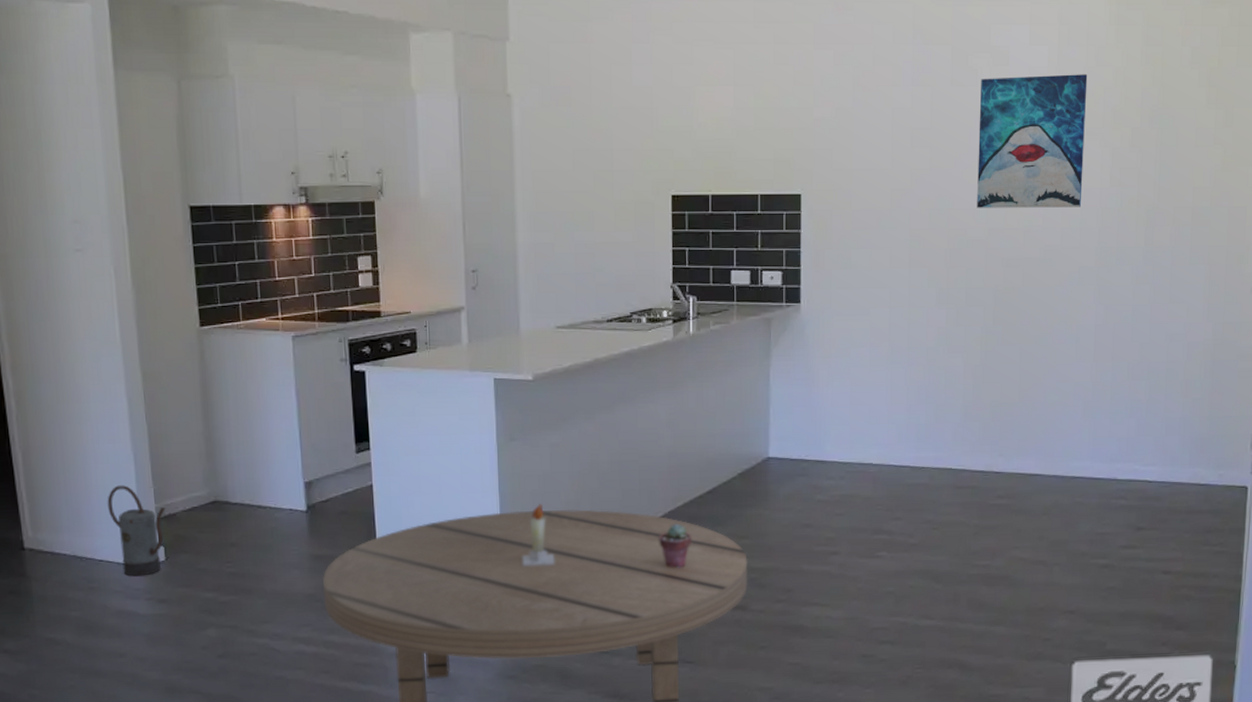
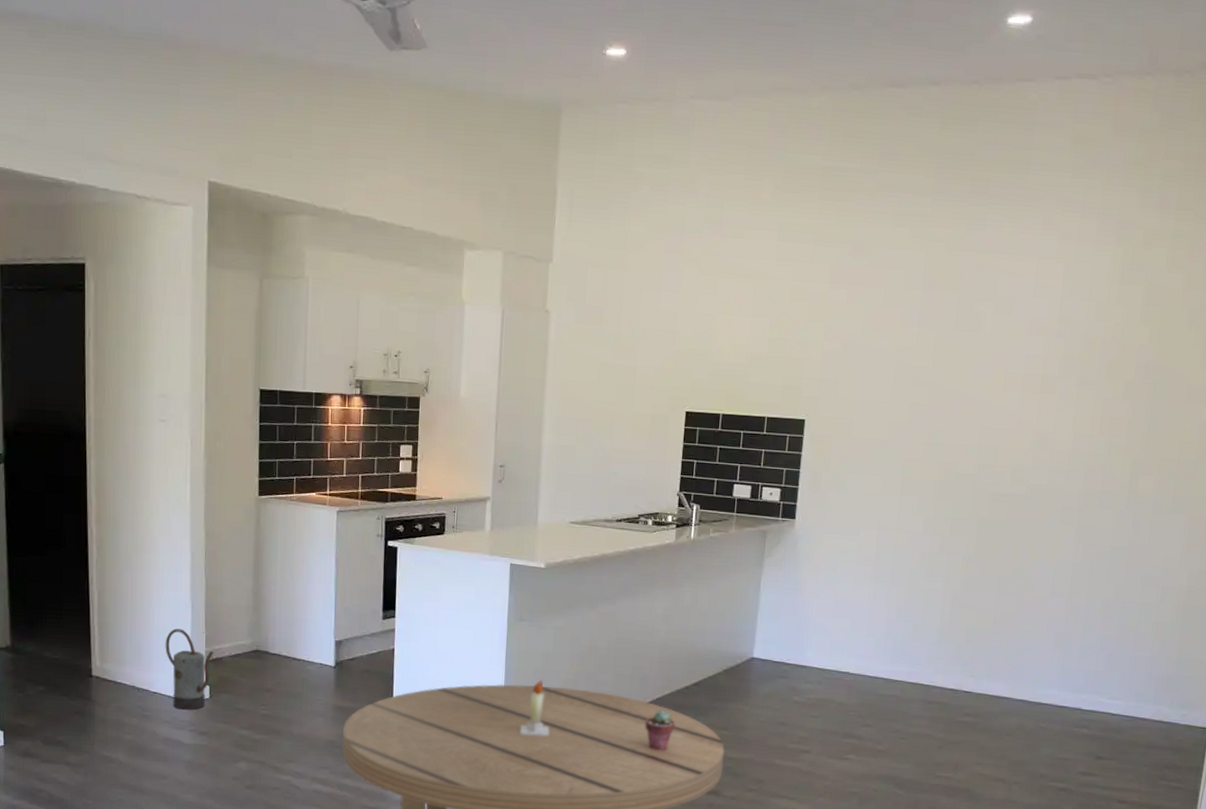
wall art: present [977,74,1088,208] -> none [969,325,1087,452]

